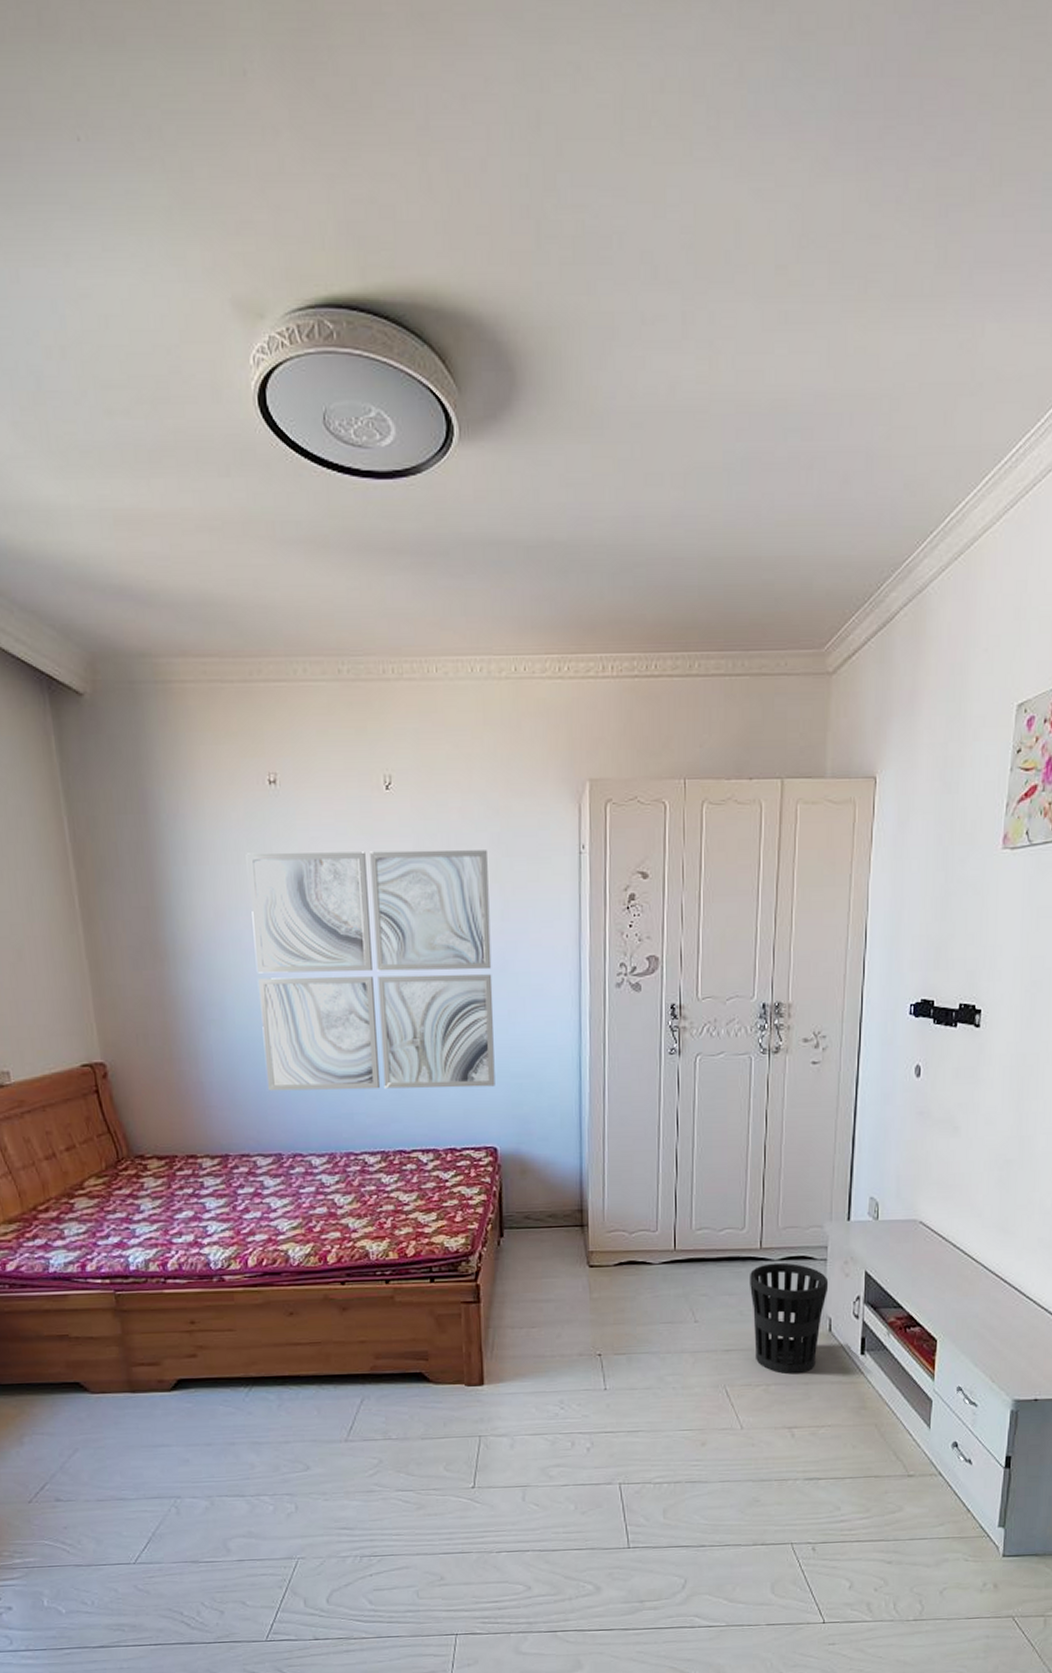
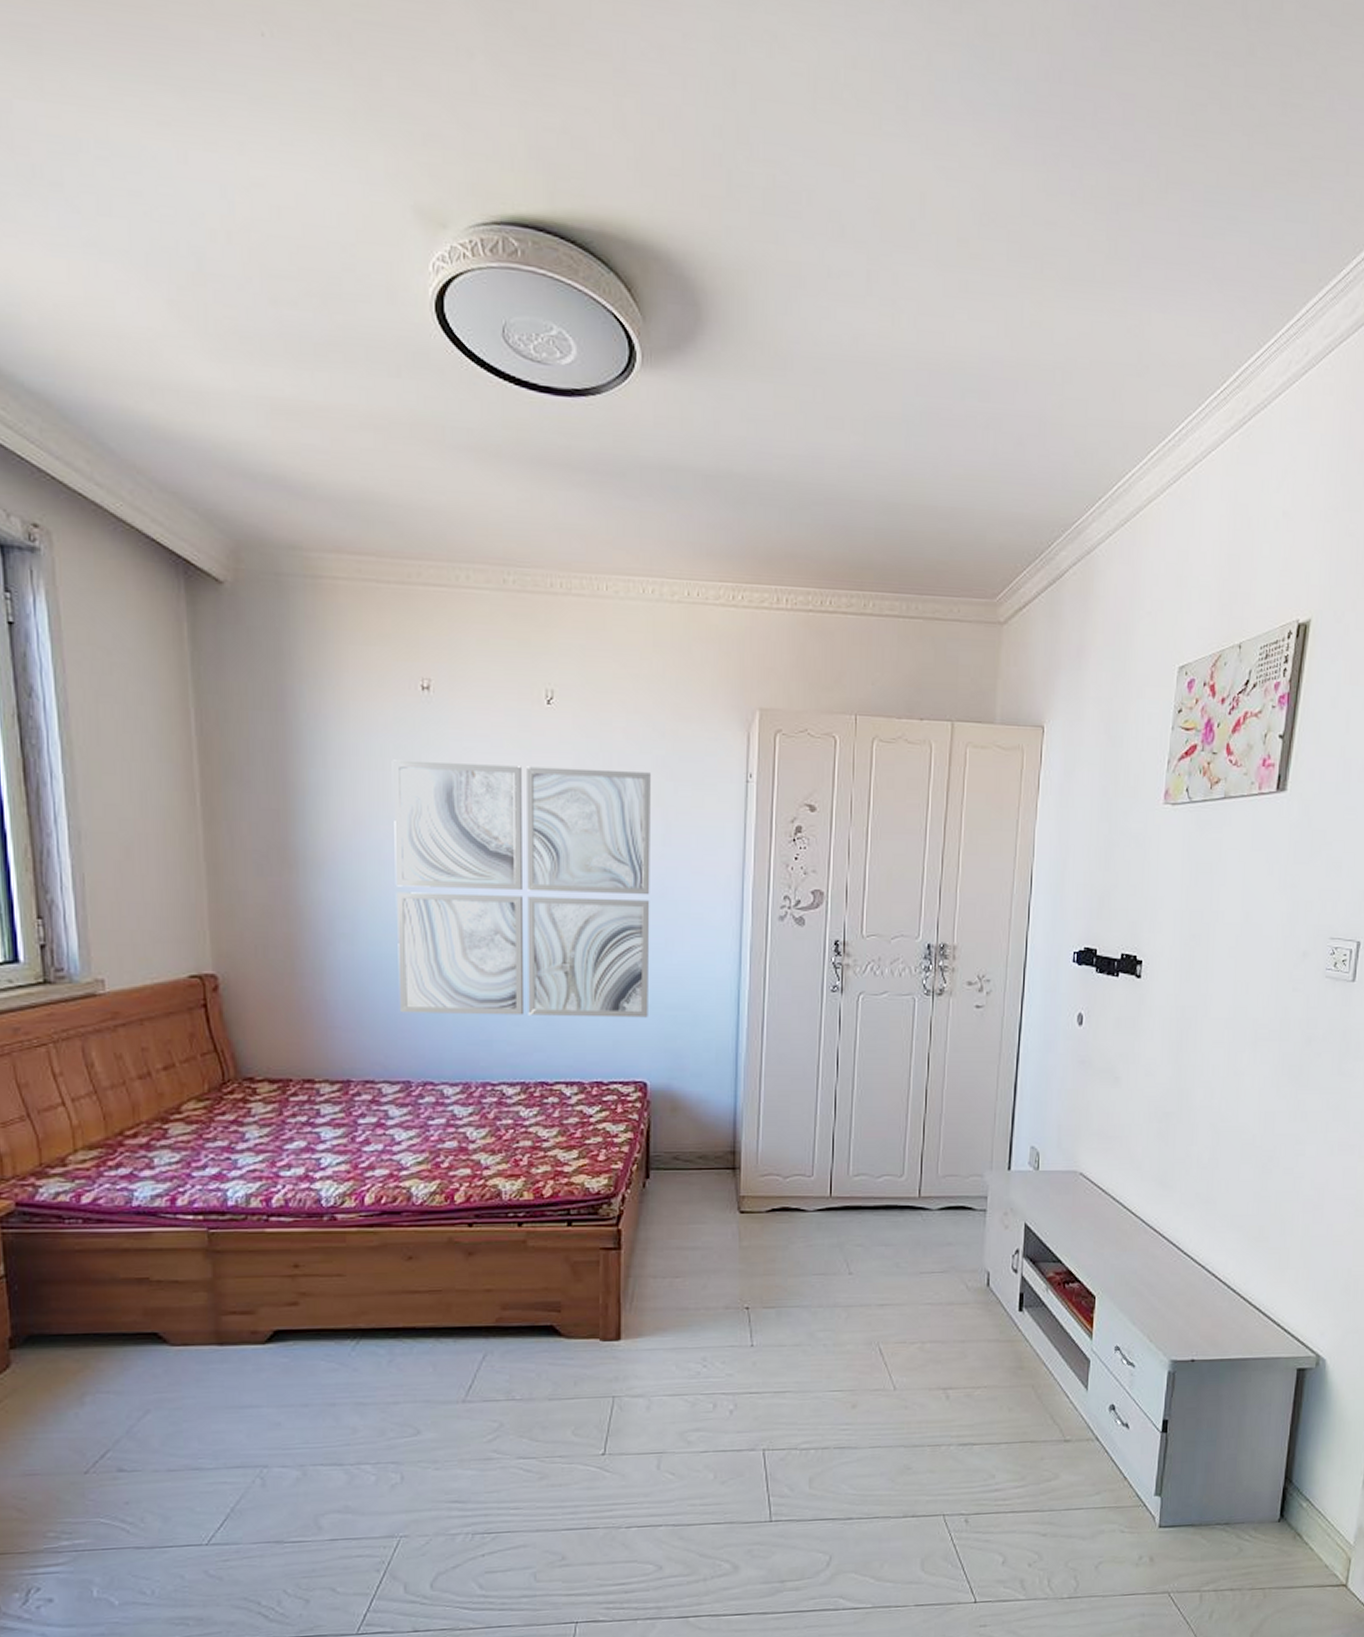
wastebasket: present [750,1262,829,1374] -> none [907,1212,988,1332]

